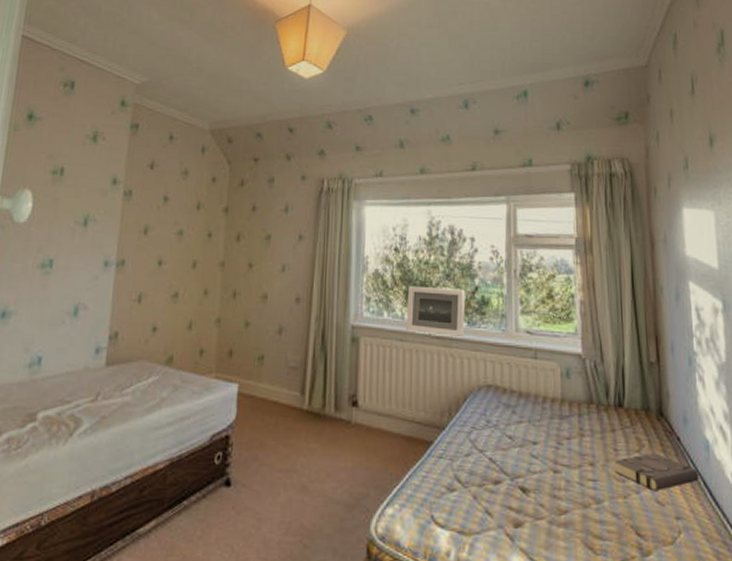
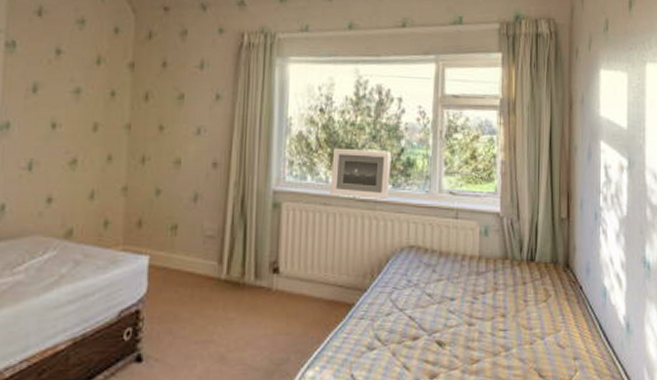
book: present [614,452,699,492] -> none [523,301,596,337]

